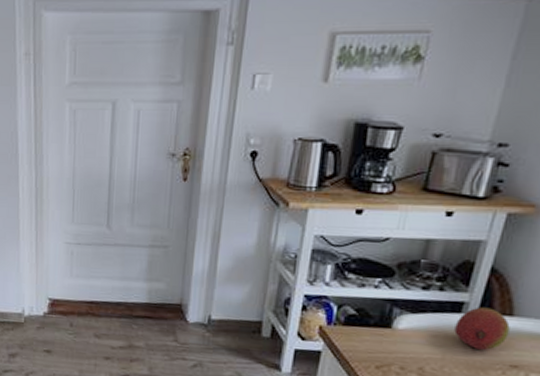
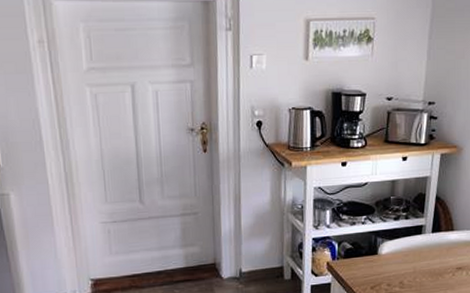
fruit: present [454,307,510,350] -> none [419,227,453,260]

